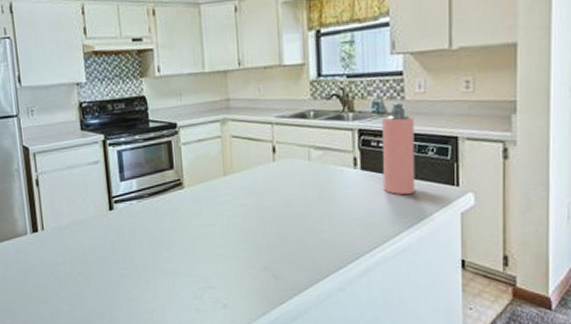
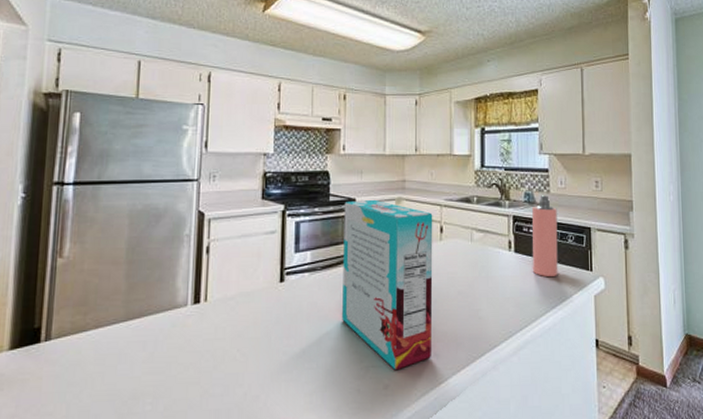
cereal box: none [165,122,270,292] -> present [342,199,433,371]

